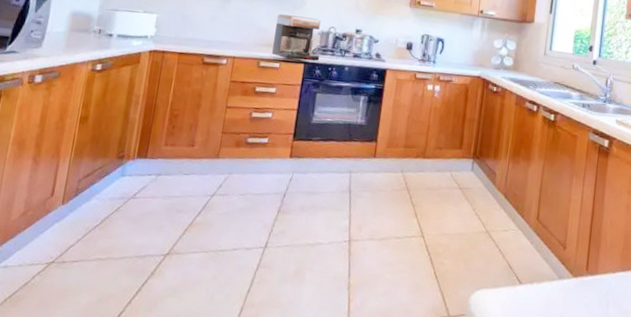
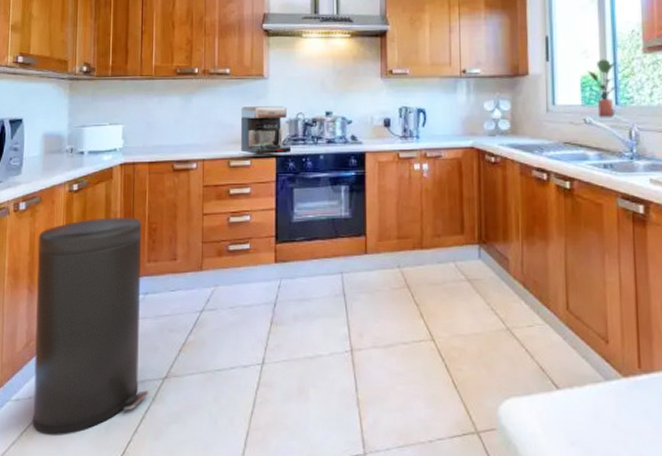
pedal bin: none [19,99,164,303] -> present [33,217,149,435]
potted plant: none [581,18,605,67] -> present [587,59,619,118]

